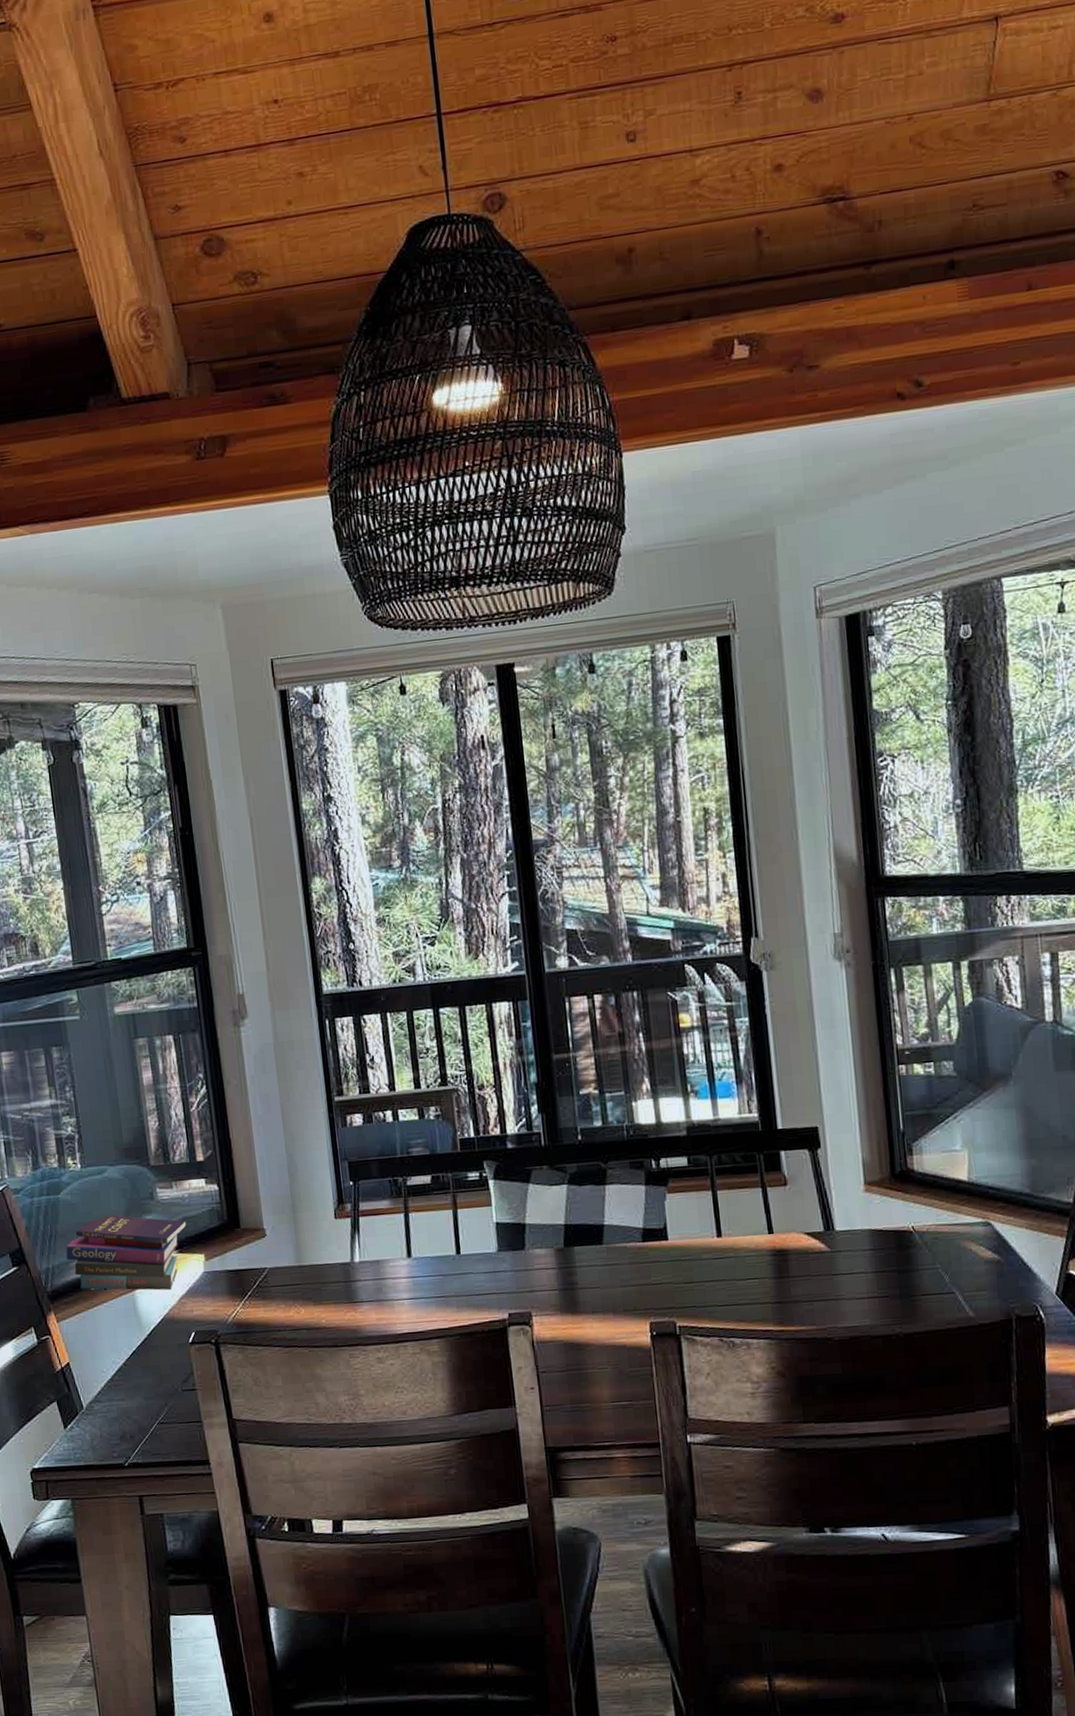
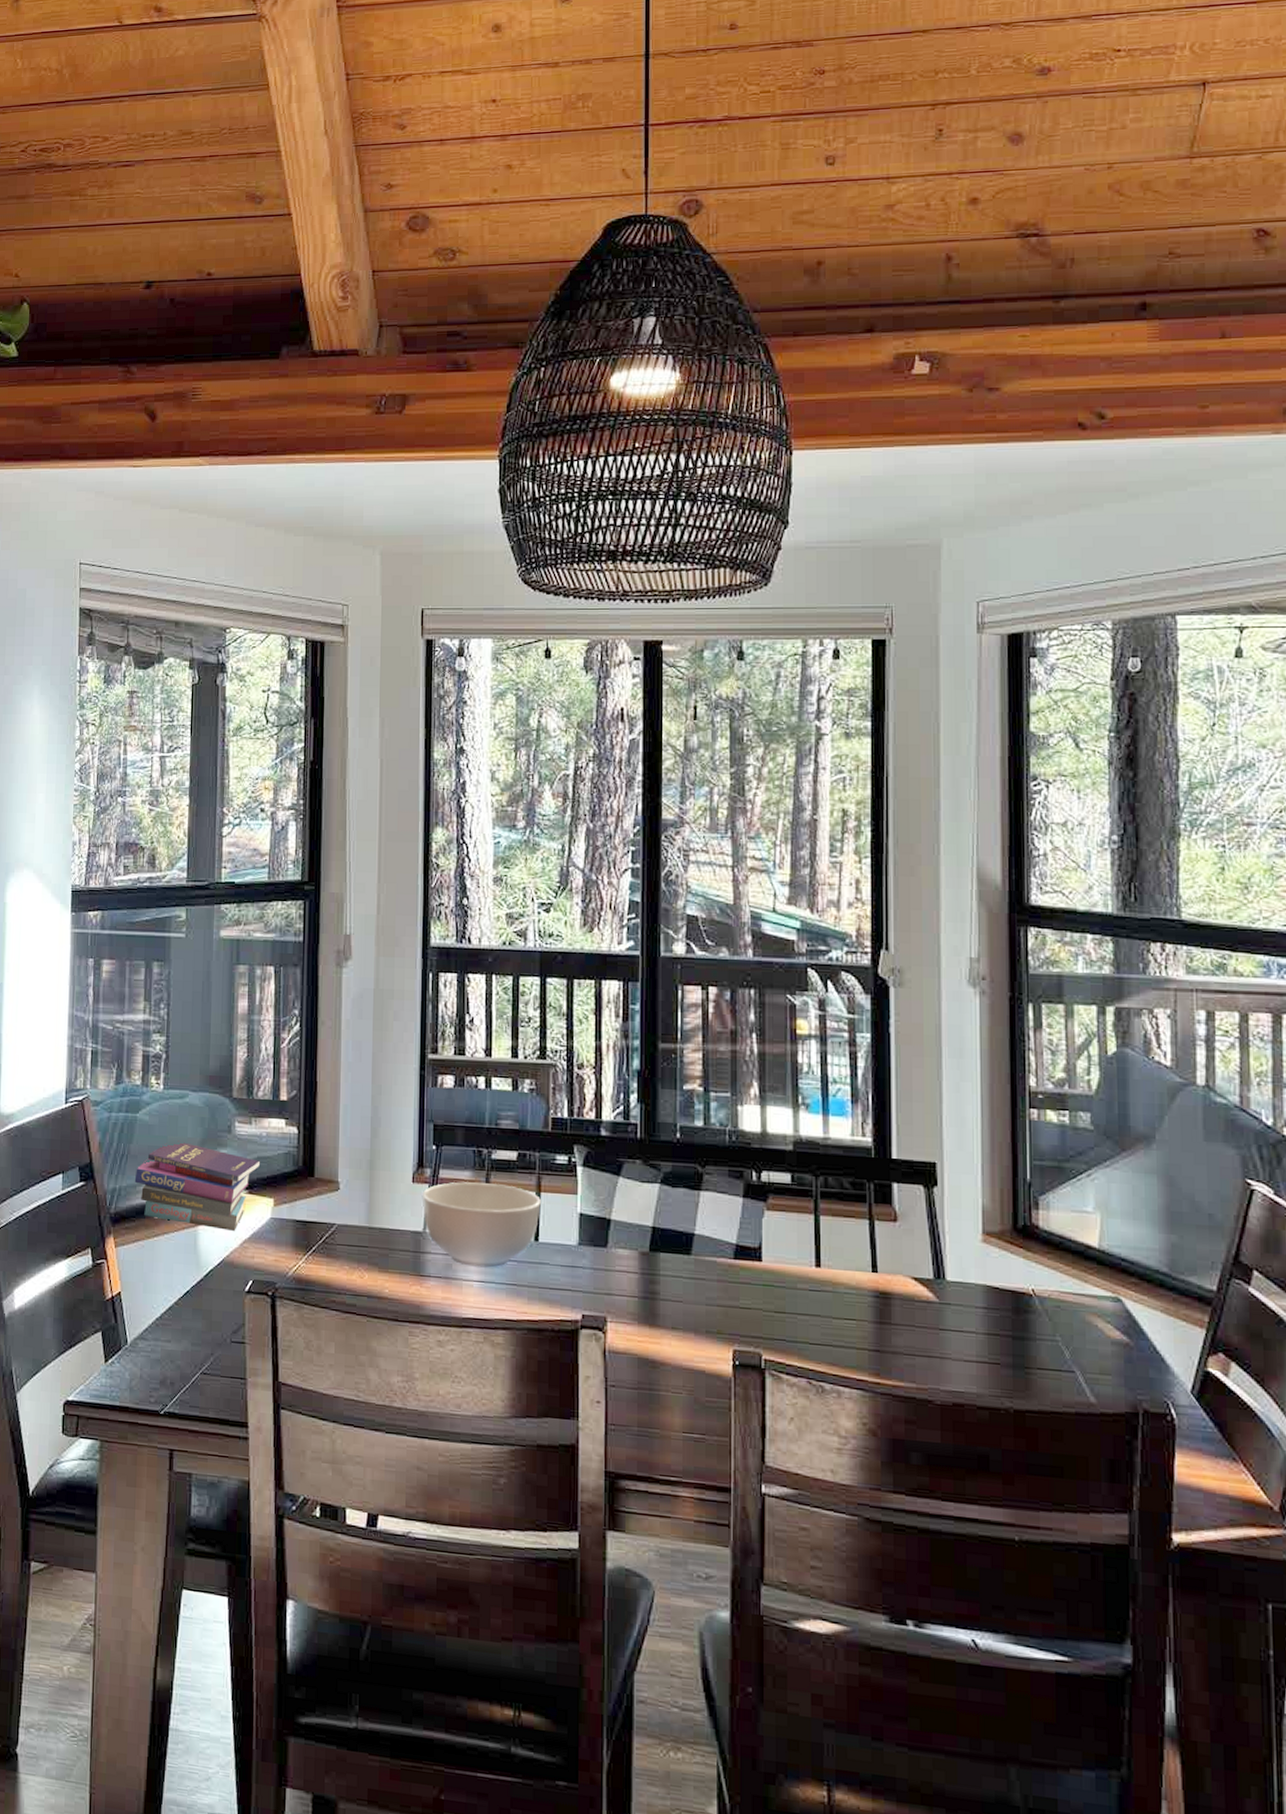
bowl: none [345,1207,460,1287] -> present [422,1182,542,1268]

